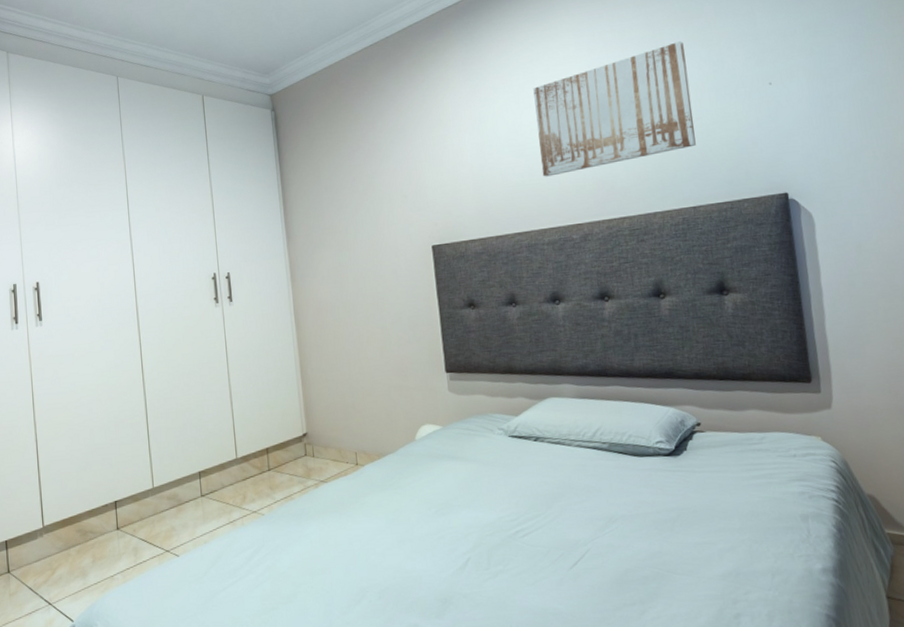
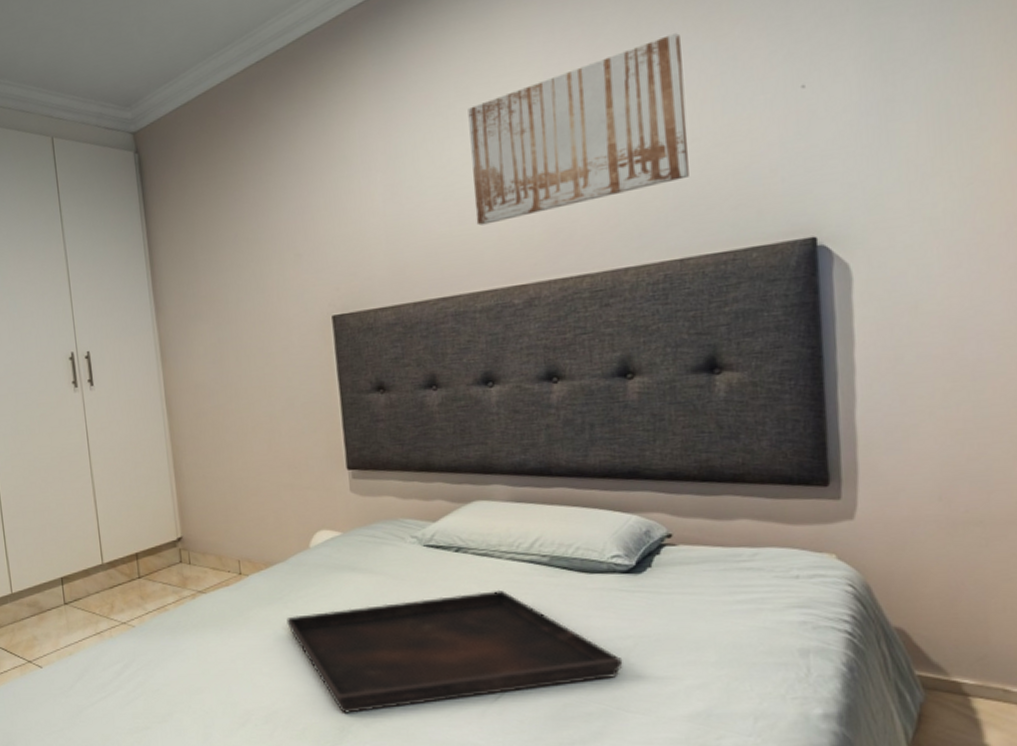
serving tray: none [396,472,670,587] -> present [286,589,623,713]

